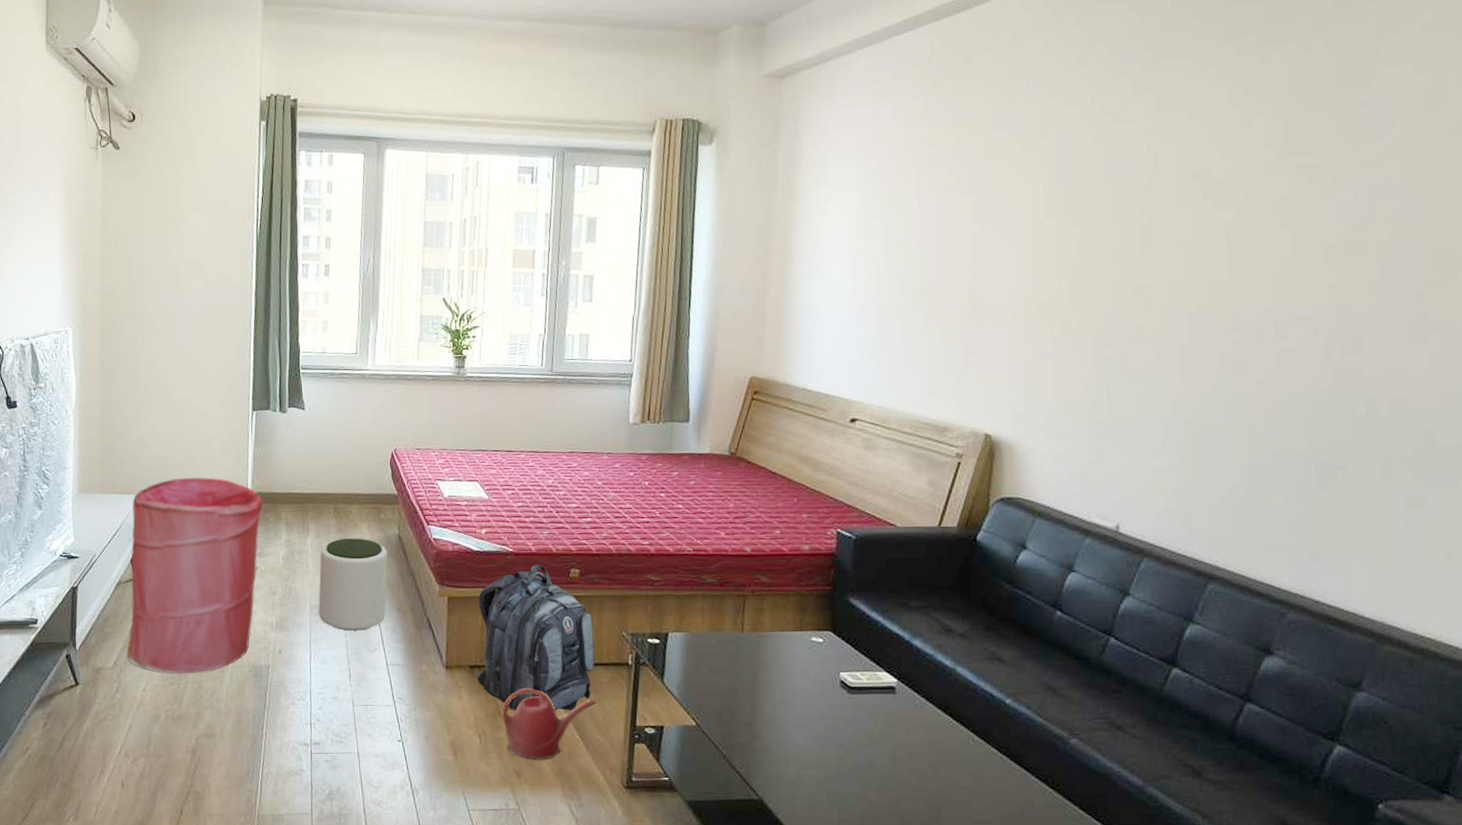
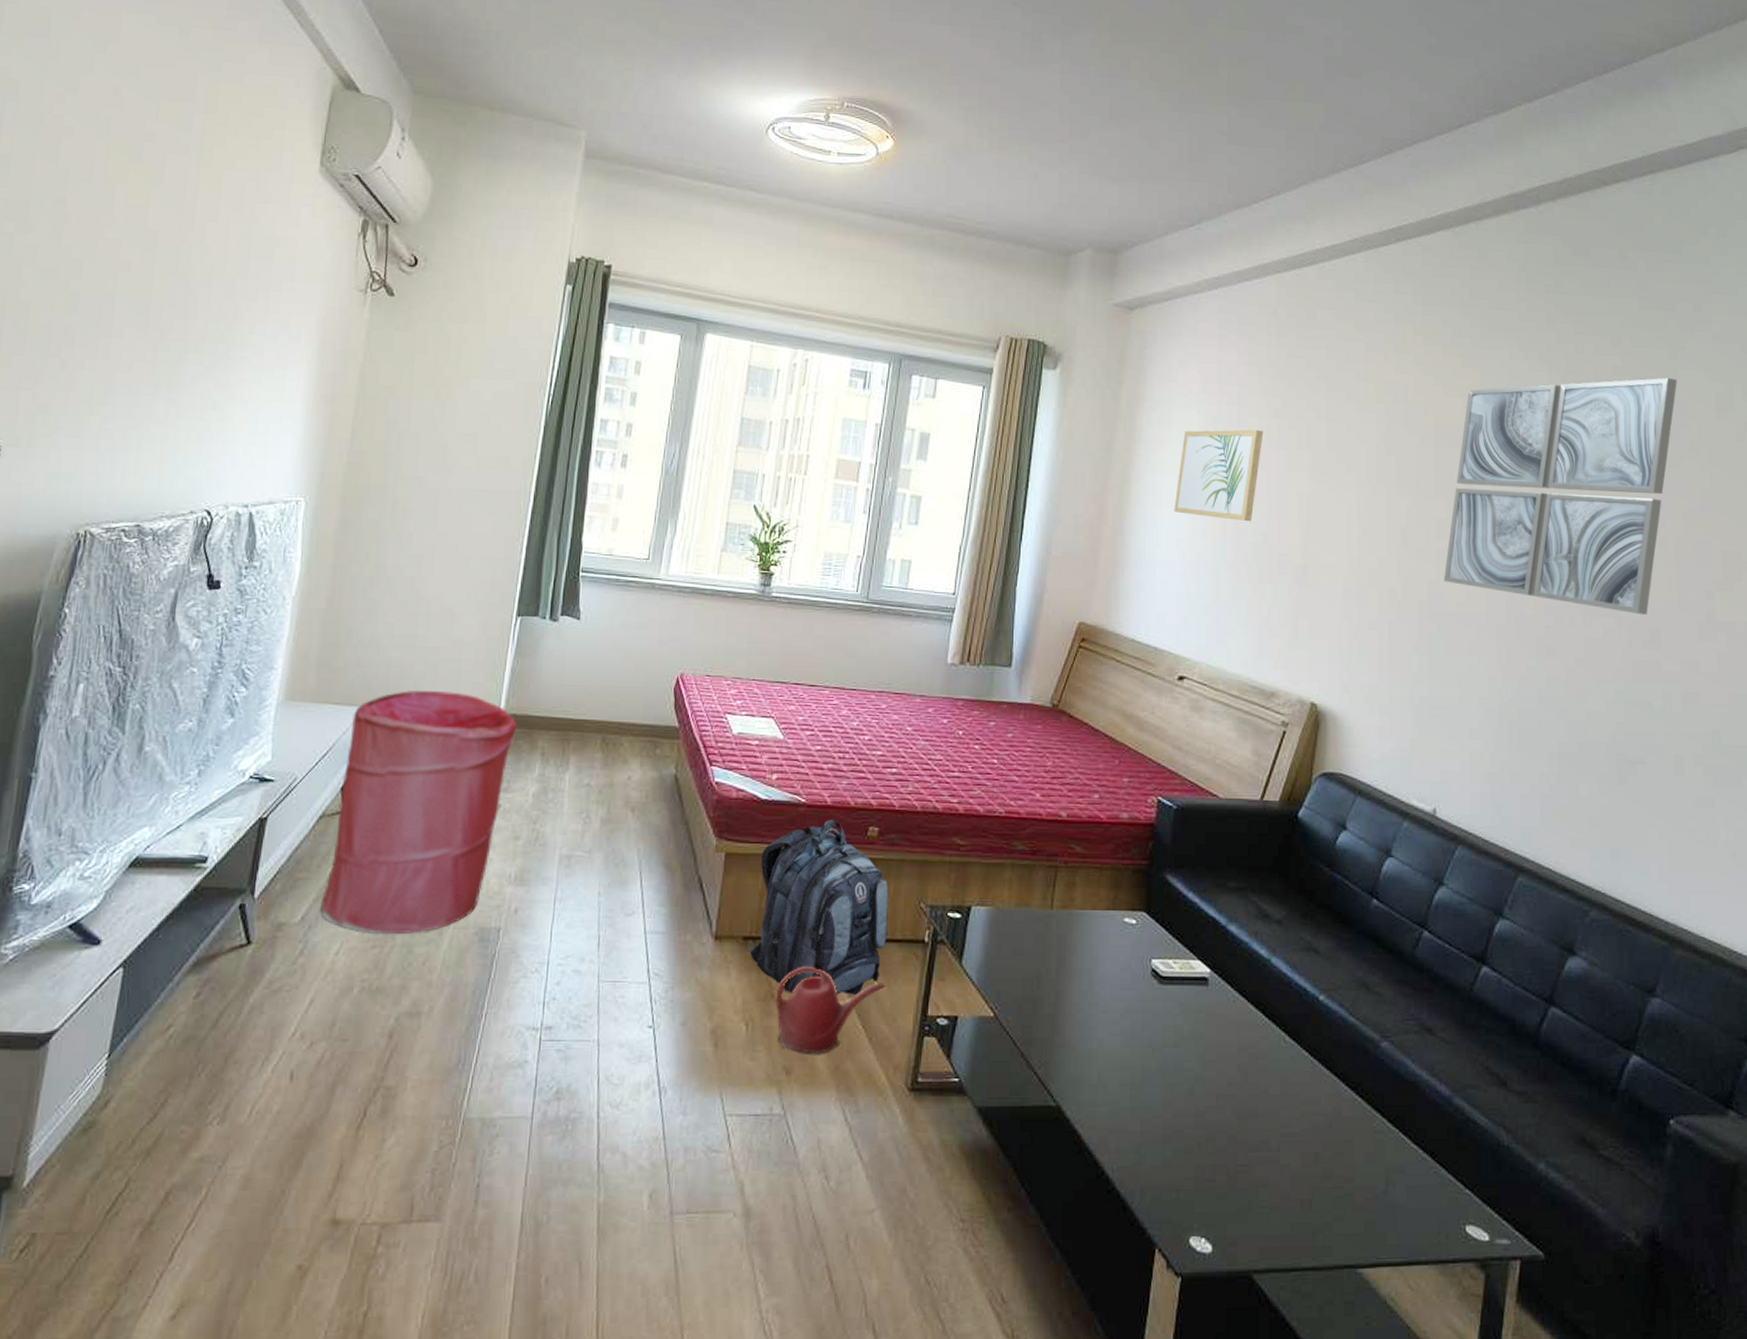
plant pot: present [318,538,388,631] -> none [569,776,660,889]
wall art: none [836,180,924,269] -> present [1174,429,1264,522]
wall art: none [1119,76,1380,323] -> present [1443,377,1677,615]

